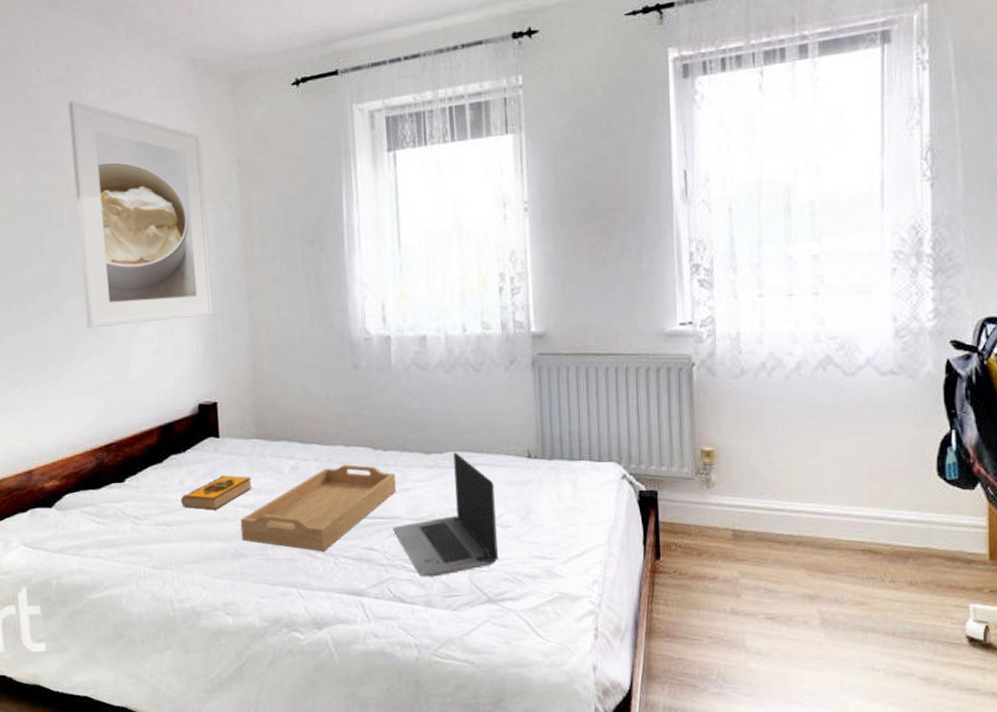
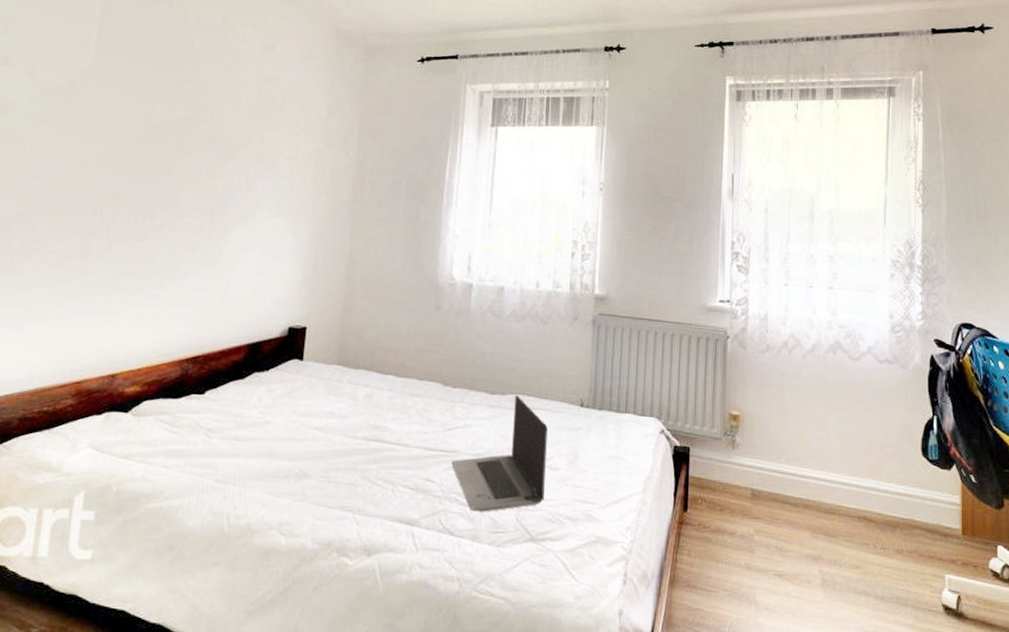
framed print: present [68,100,214,329] -> none [197,47,332,248]
hardback book: present [181,475,252,510] -> none [256,397,327,429]
serving tray: present [240,464,396,552] -> none [307,397,461,479]

